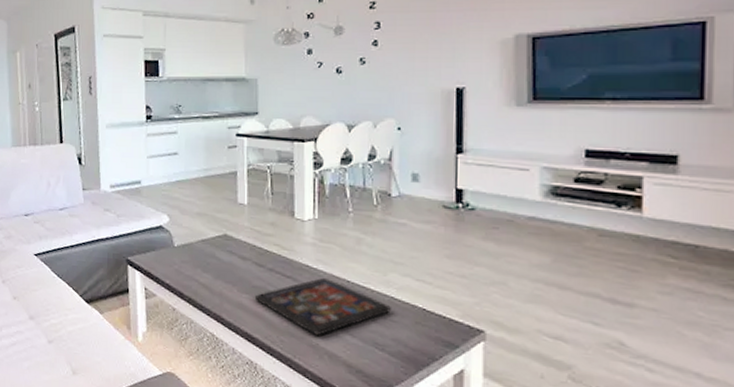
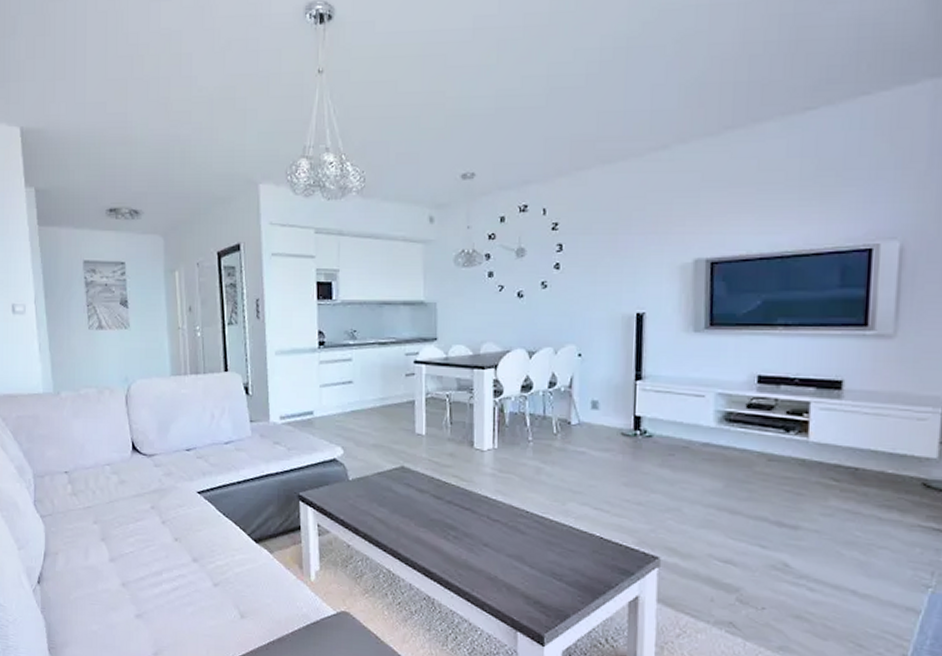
decorative tray: present [254,277,392,336] -> none [432,508,571,569]

